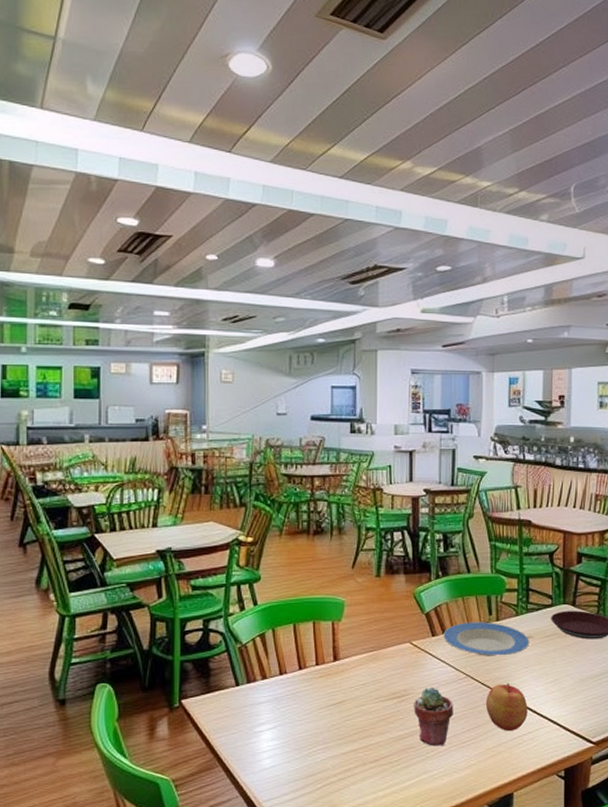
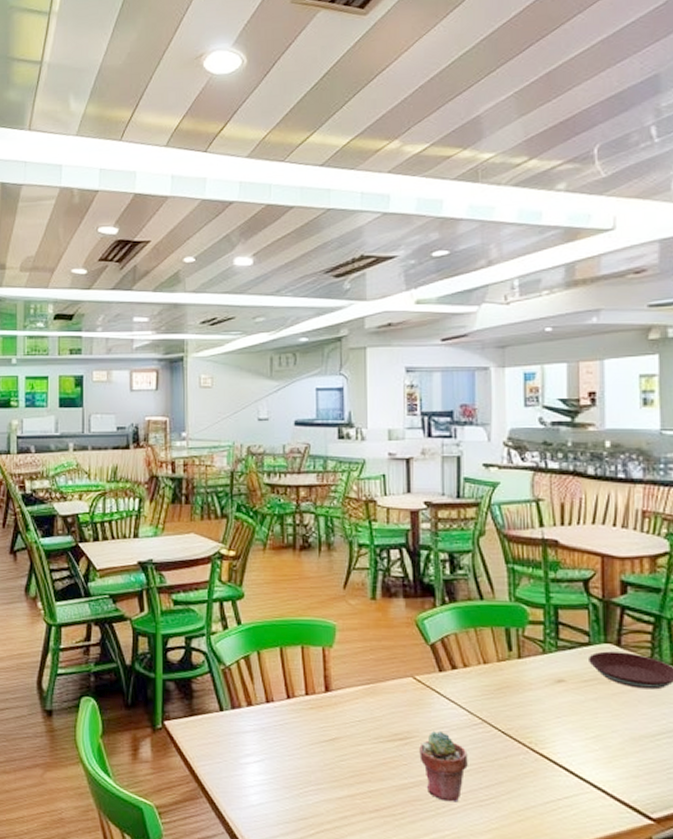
plate: present [443,622,529,656] -> none [453,657,561,701]
apple: present [485,682,528,731] -> none [507,734,563,793]

